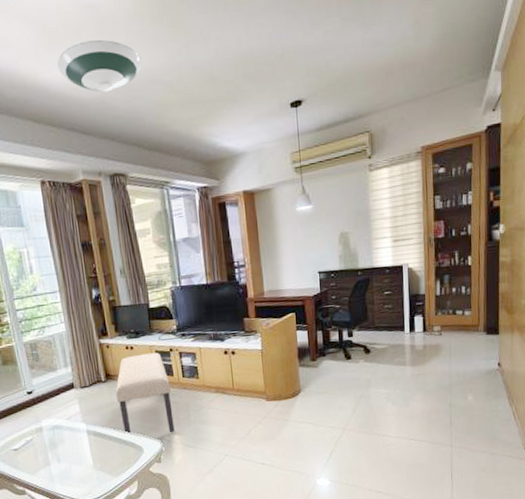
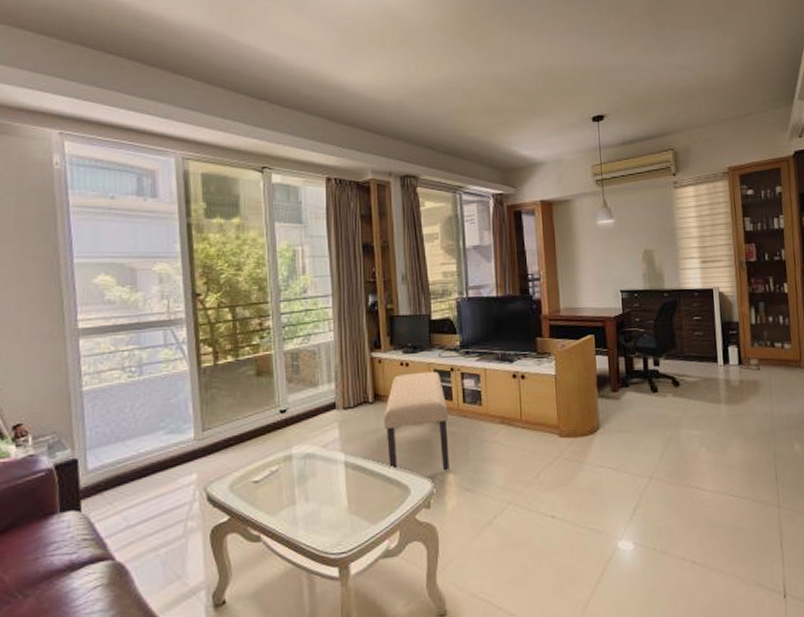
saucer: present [57,40,143,93] -> none [358,48,444,96]

